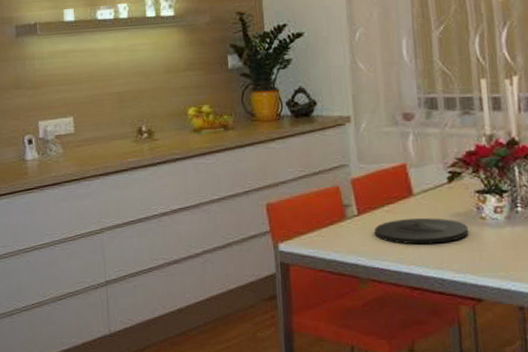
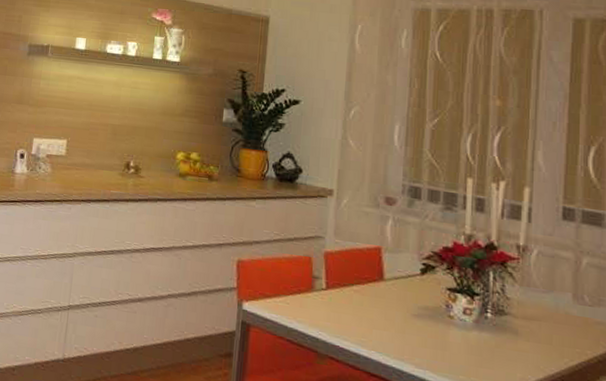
plate: present [375,218,469,245] -> none [340,301,435,335]

